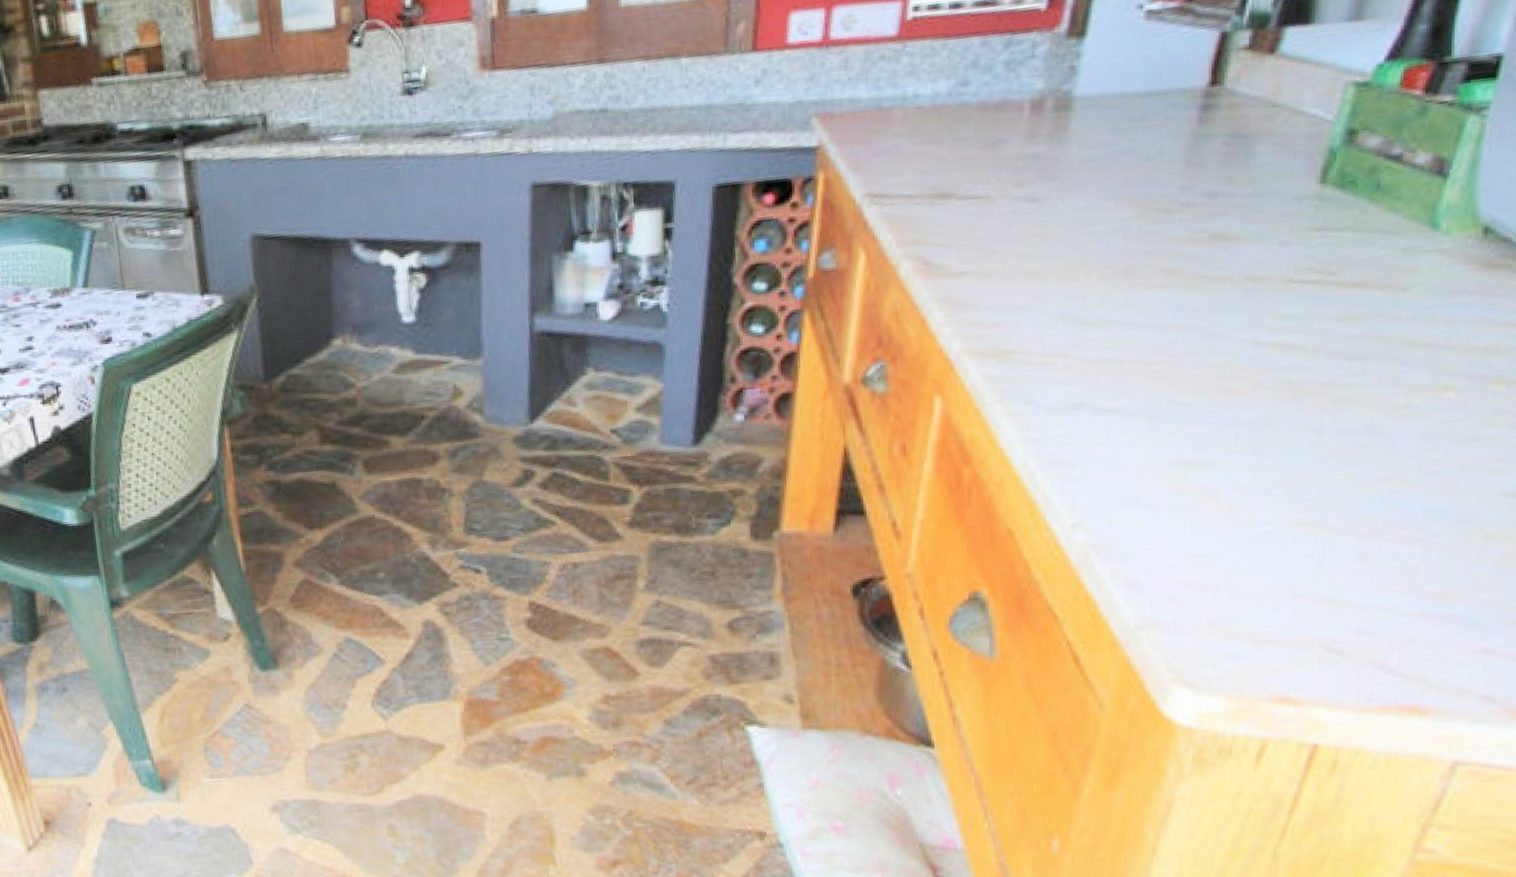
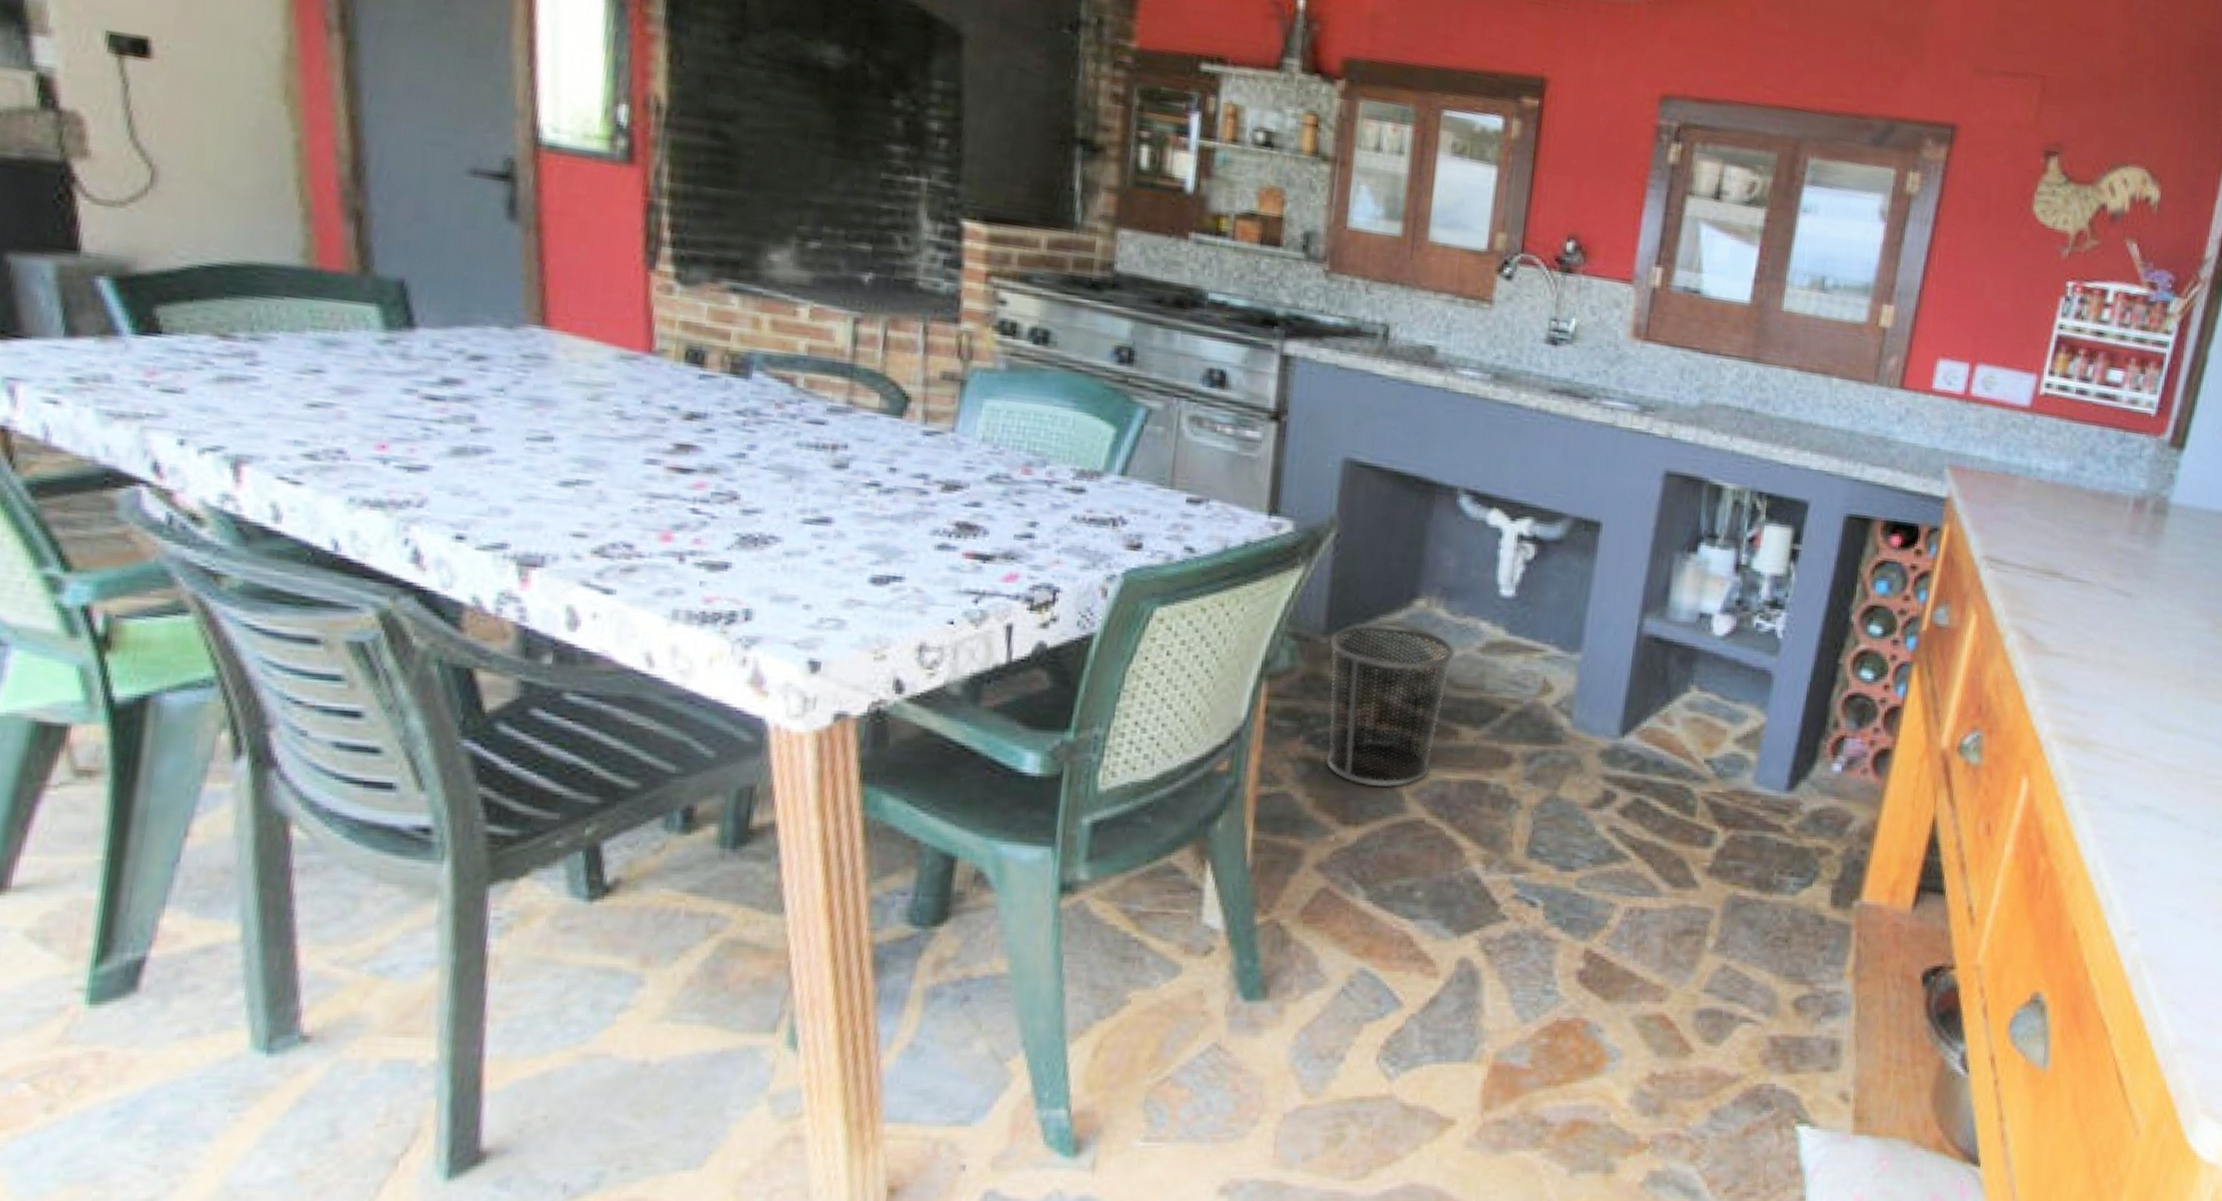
waste bin: none [270,363,374,497] -> present [1326,623,1455,787]

